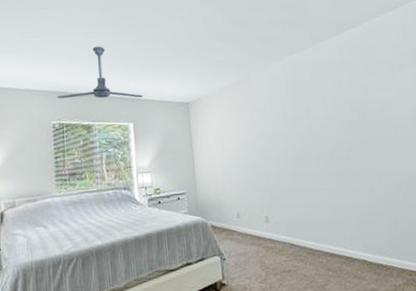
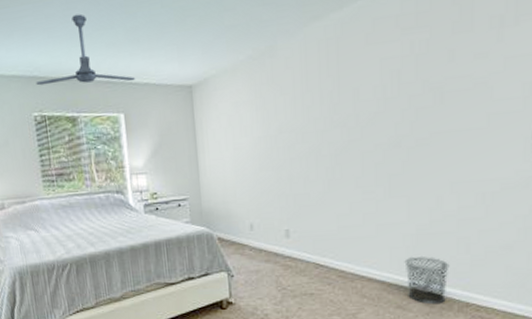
waste bin: none [355,232,388,273] -> present [404,255,450,305]

